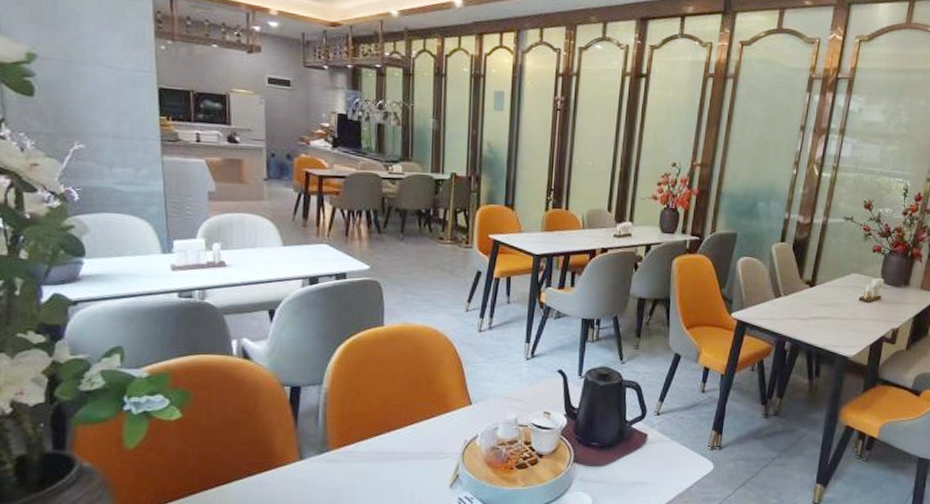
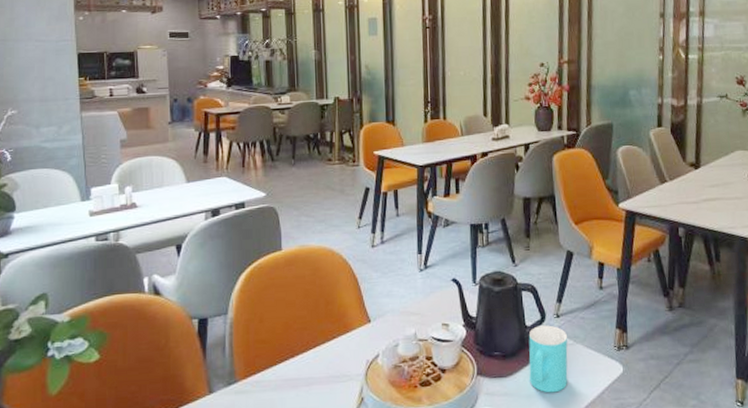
cup: none [624,421,665,484] -> present [528,325,568,393]

